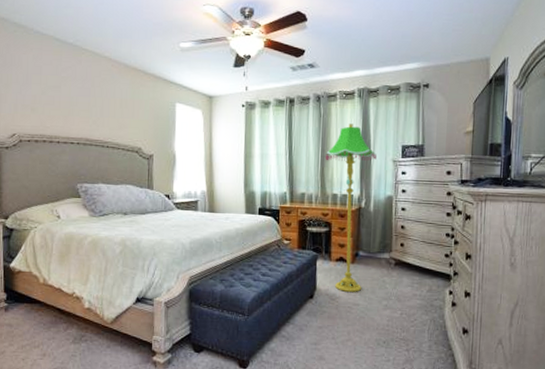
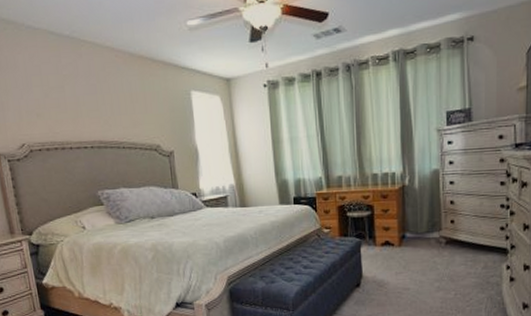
floor lamp: present [325,124,377,292] -> none [361,93,418,277]

